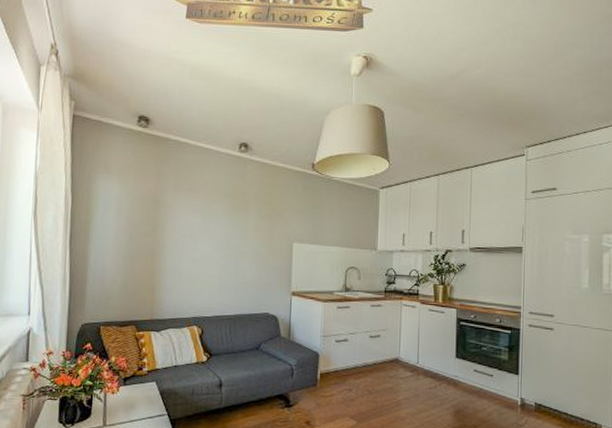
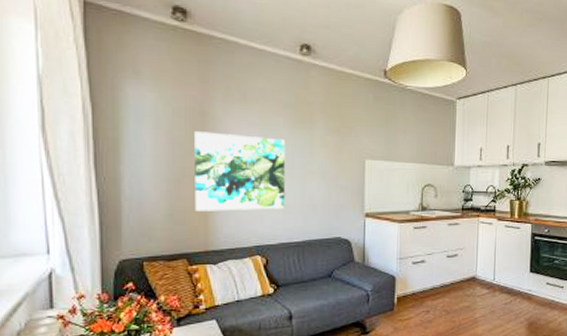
wall art: none [145,216,224,285] -> present [194,131,286,211]

